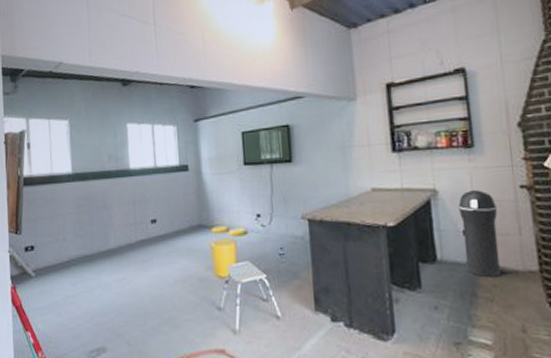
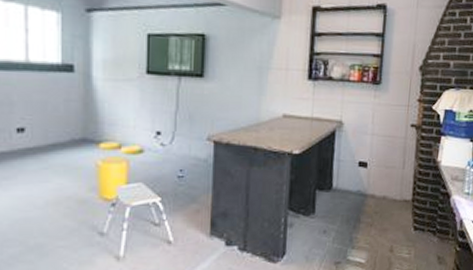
trash can: present [458,190,501,278] -> none [356,125,390,205]

